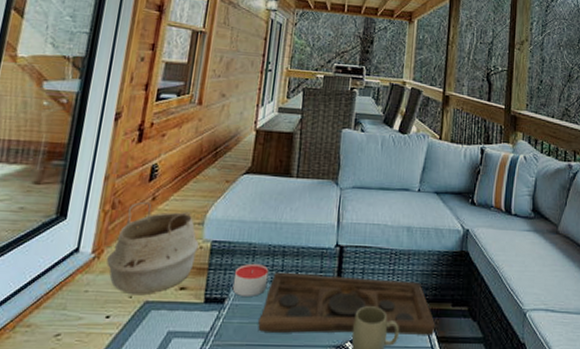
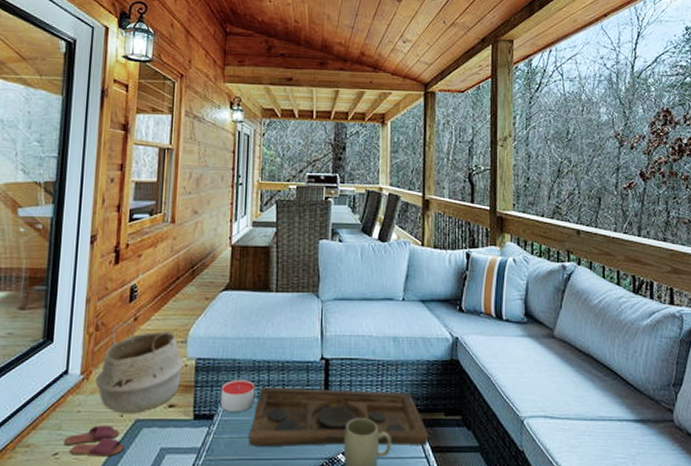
slippers: none [67,306,130,339] -> present [63,425,124,457]

